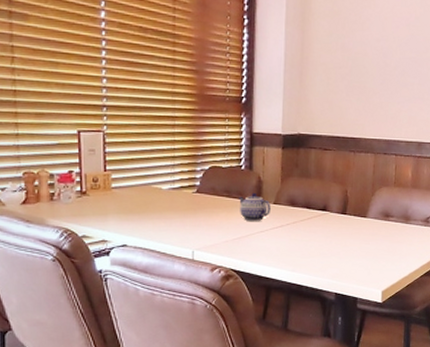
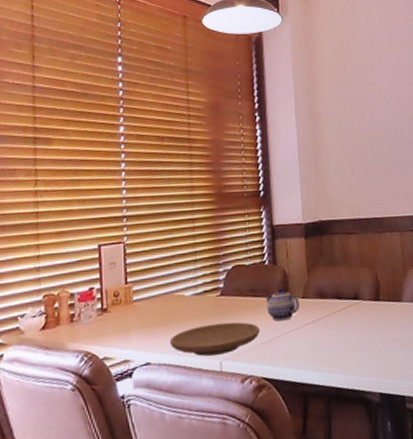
plate: none [145,217,231,245] -> present [169,322,260,356]

